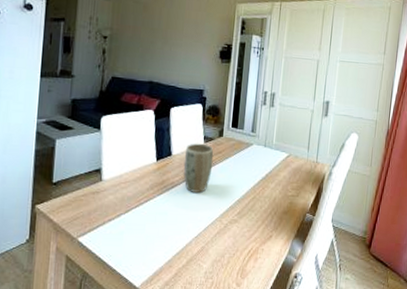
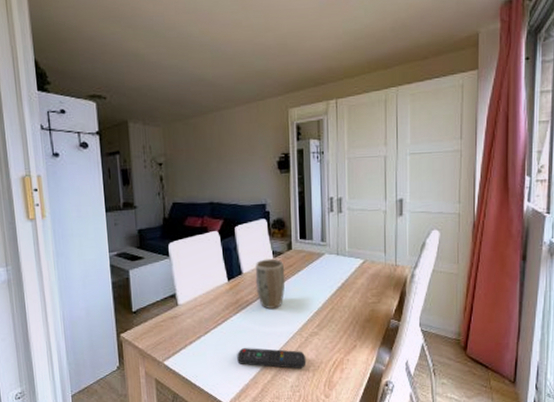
remote control: none [155,230,223,255] -> present [237,348,306,368]

